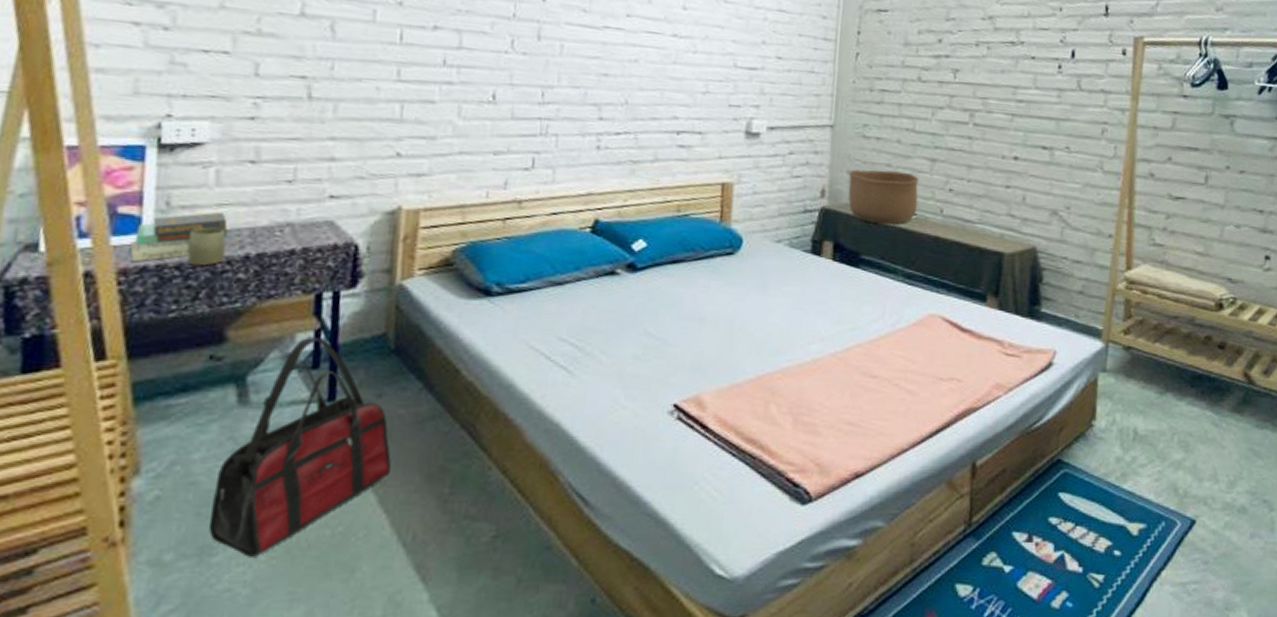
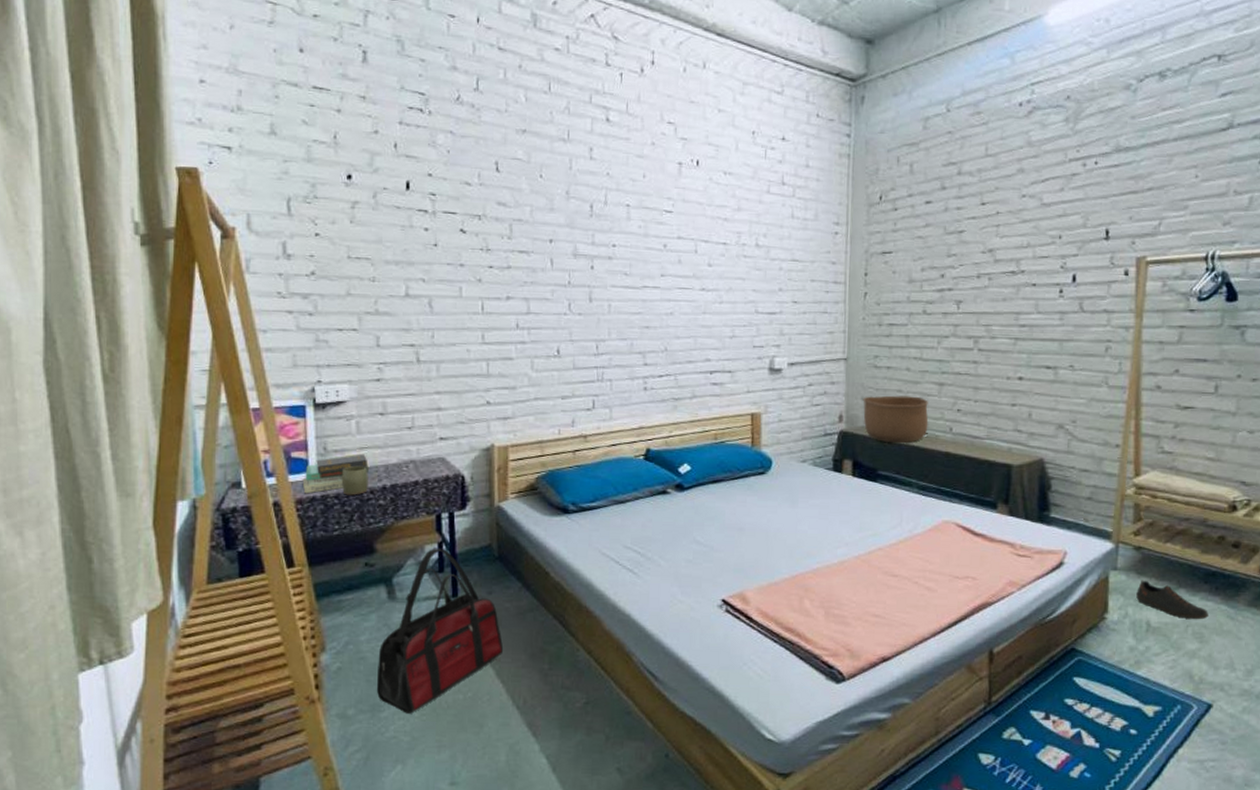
shoe: none [1123,383,1194,427] -> present [1135,580,1209,620]

